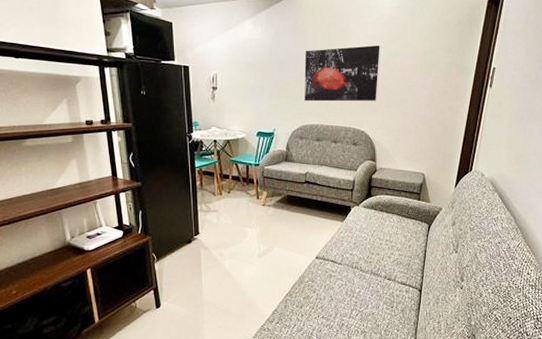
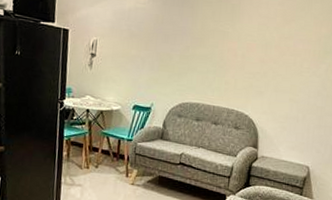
wall art: present [304,45,380,102] -> none [187,24,273,84]

